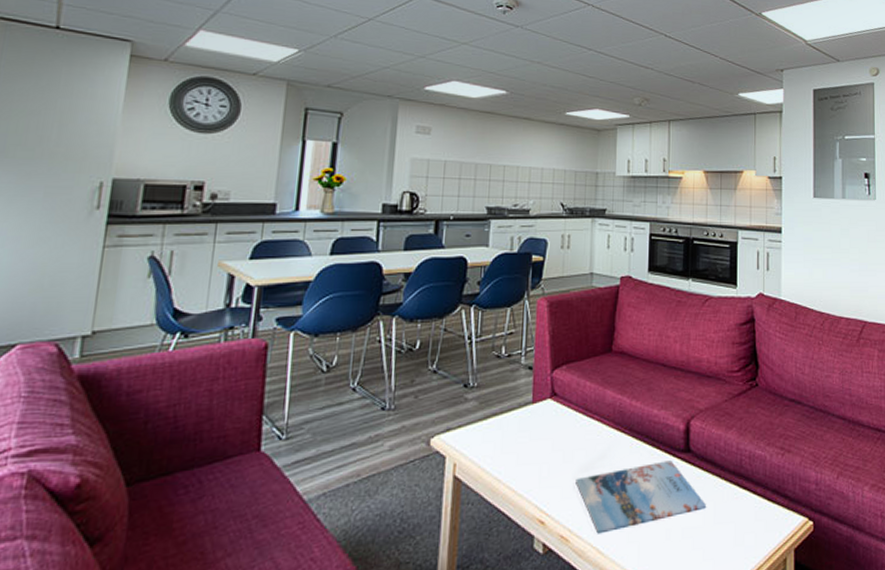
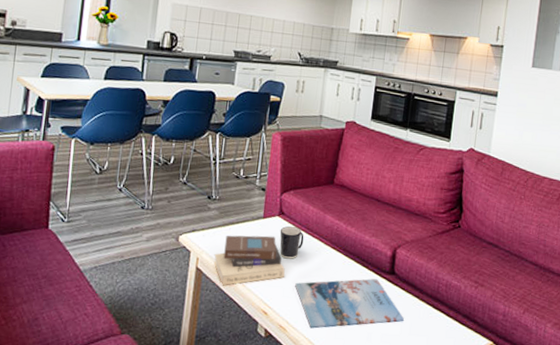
books: none [474,424,562,496] -> present [213,235,285,286]
mug: none [553,408,582,450] -> present [279,225,304,259]

